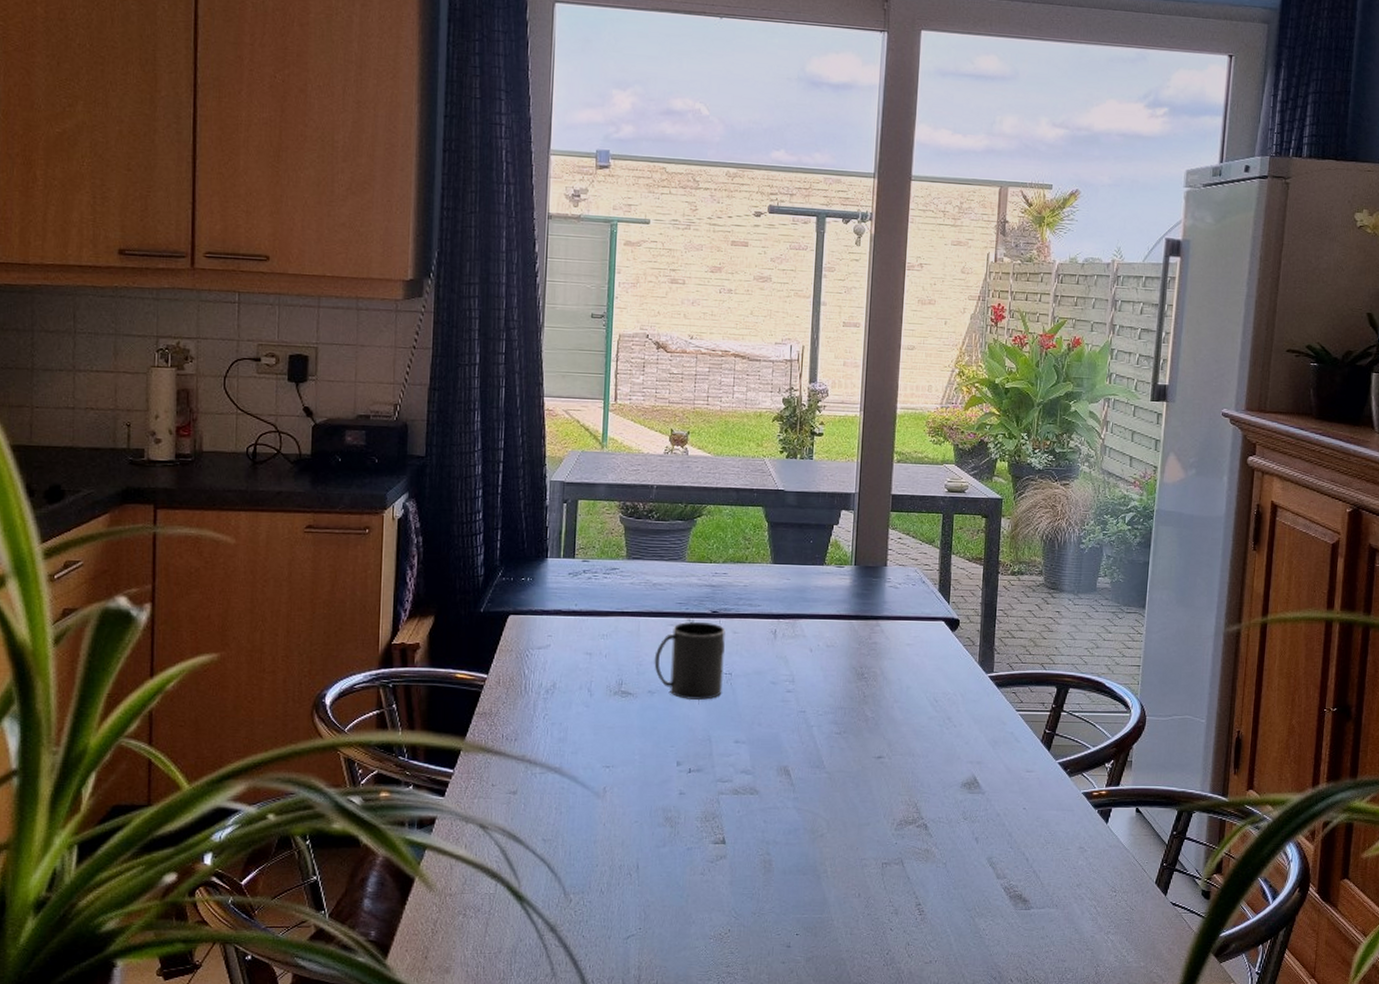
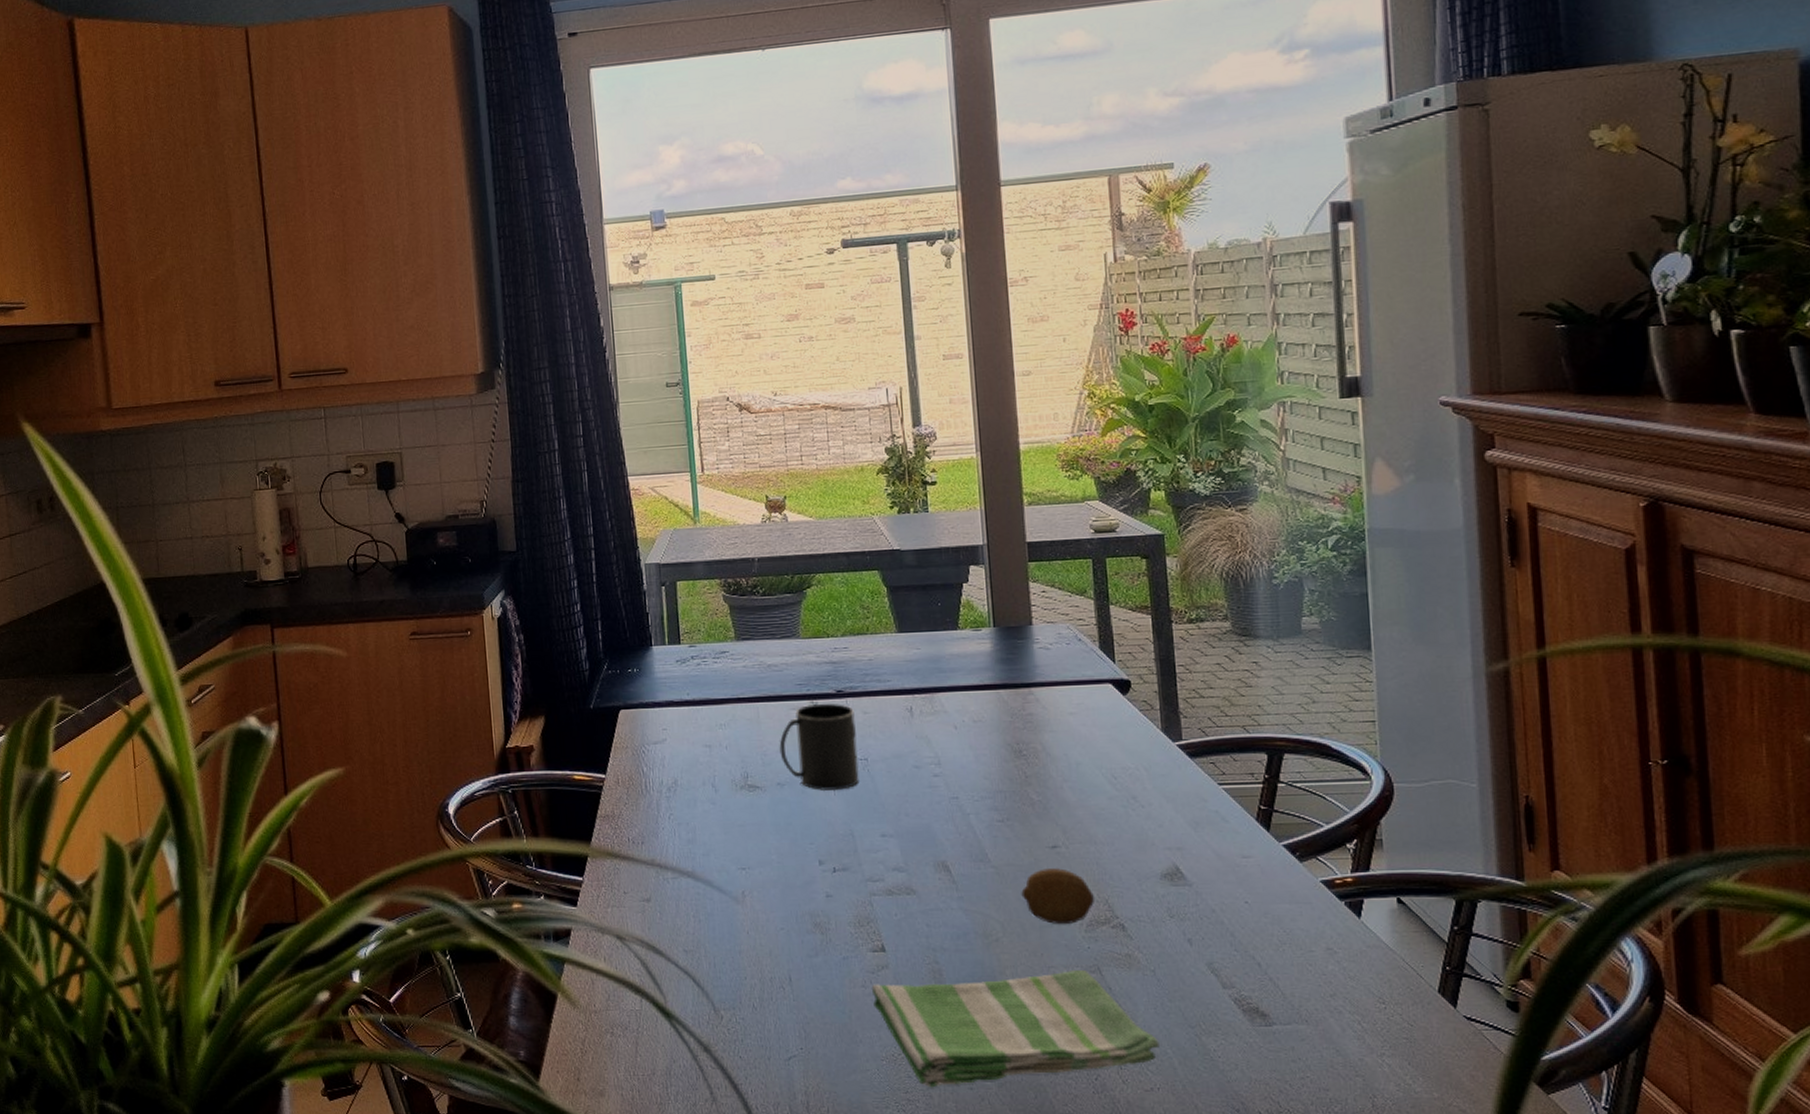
dish towel: none [708,862,942,963] -> present [871,970,1160,1088]
fruit: none [847,775,906,824] -> present [1021,868,1094,925]

